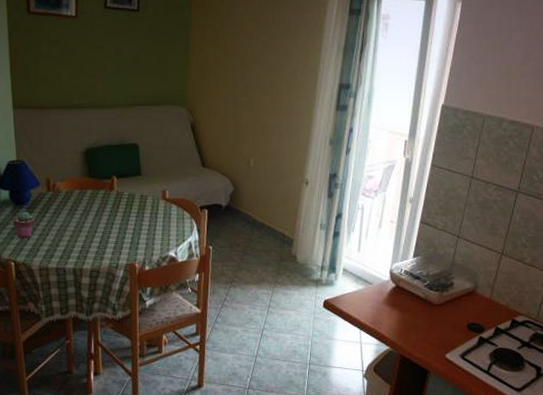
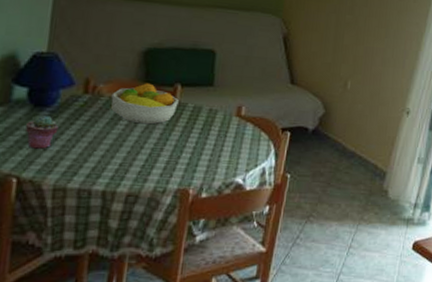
fruit bowl: none [67,178,117,213] -> present [111,83,179,125]

